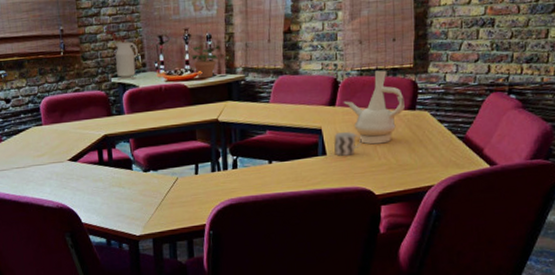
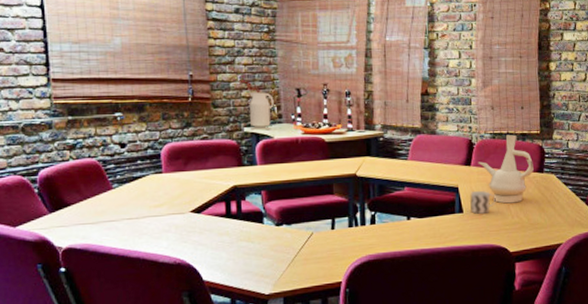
potted plant: present [191,46,223,79] -> none [330,102,362,133]

